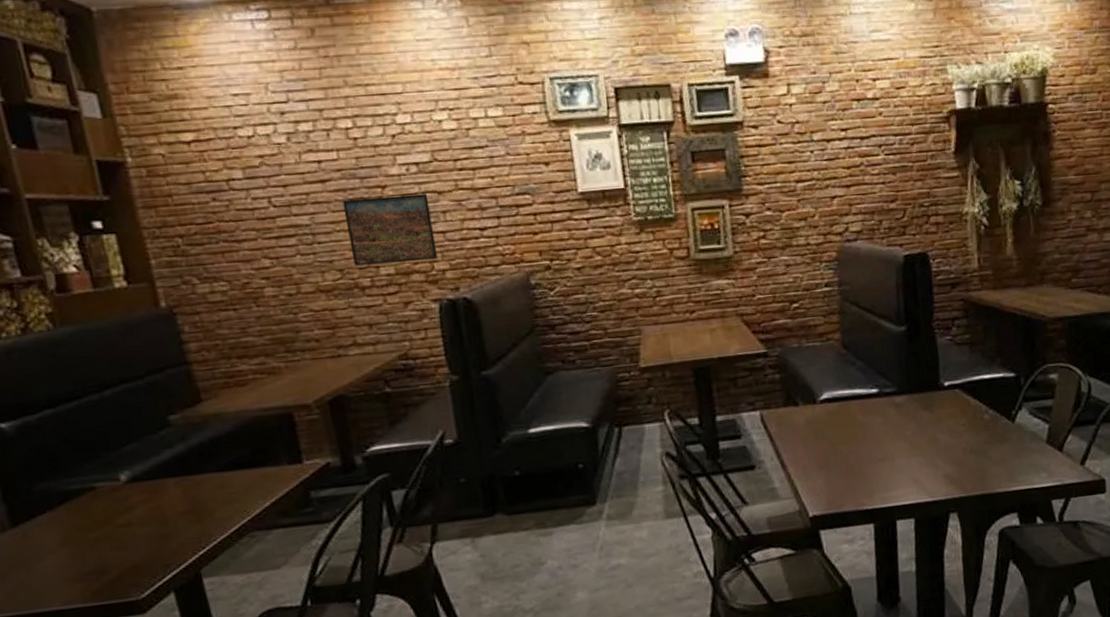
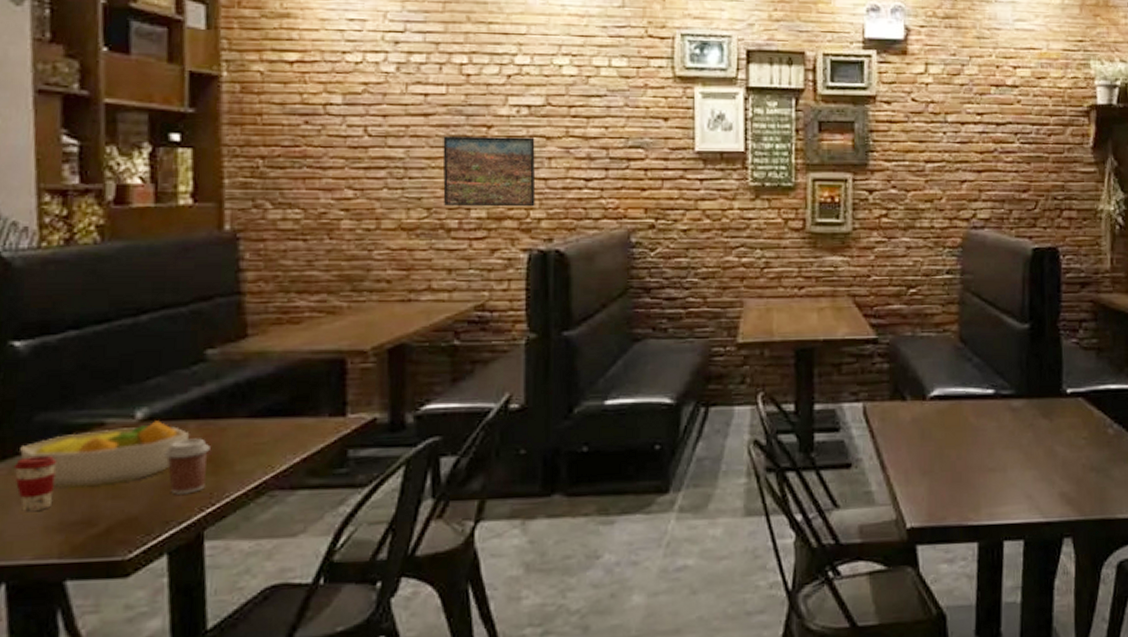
coffee cup: none [26,518,66,568] -> present [13,455,58,512]
fruit bowl: none [28,481,171,545] -> present [20,420,190,488]
coffee cup: none [151,493,193,542] -> present [163,438,210,495]

